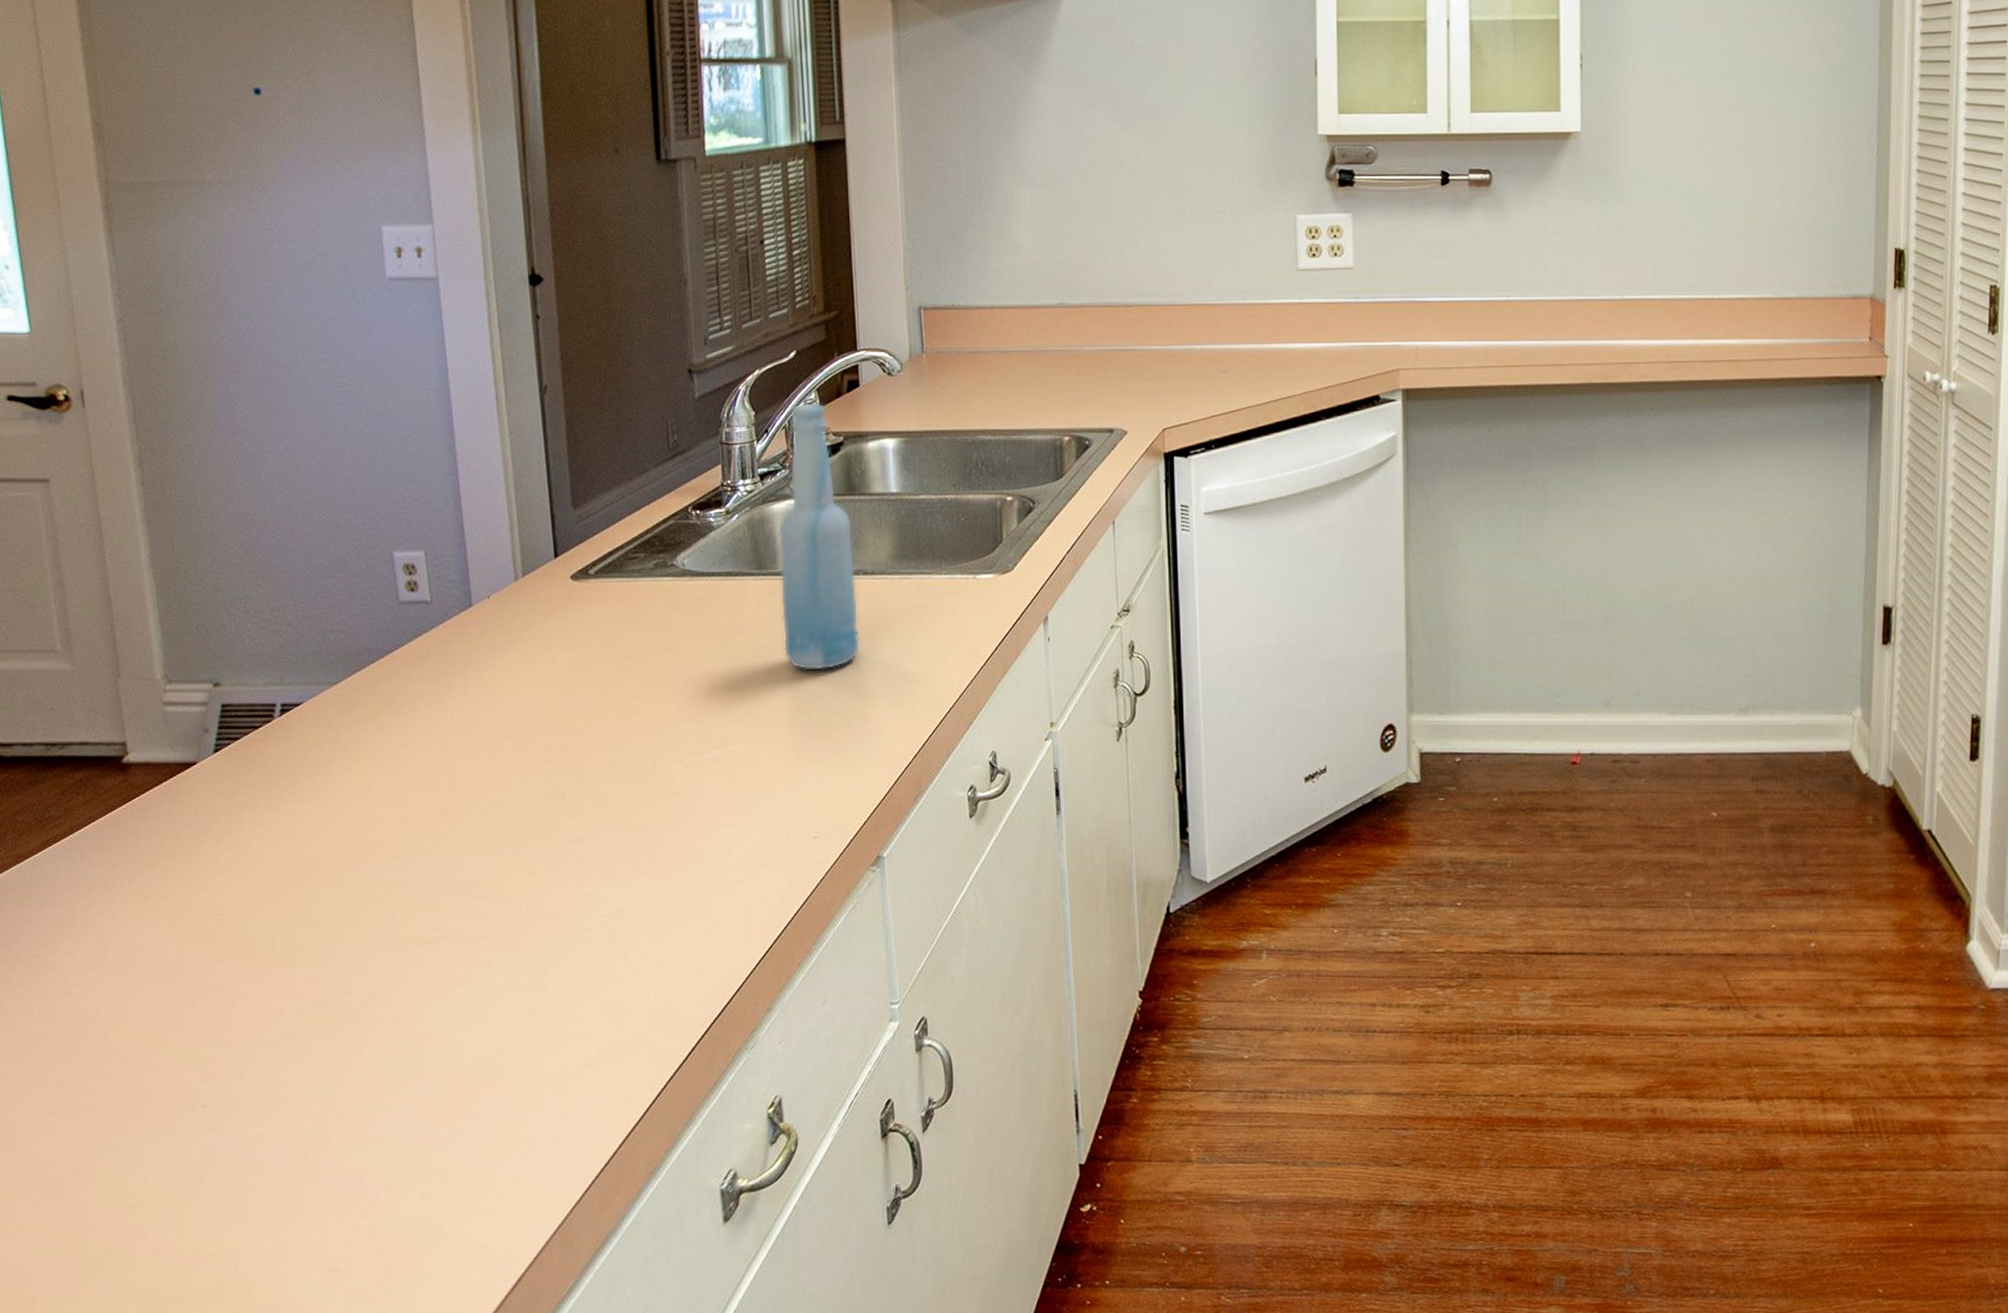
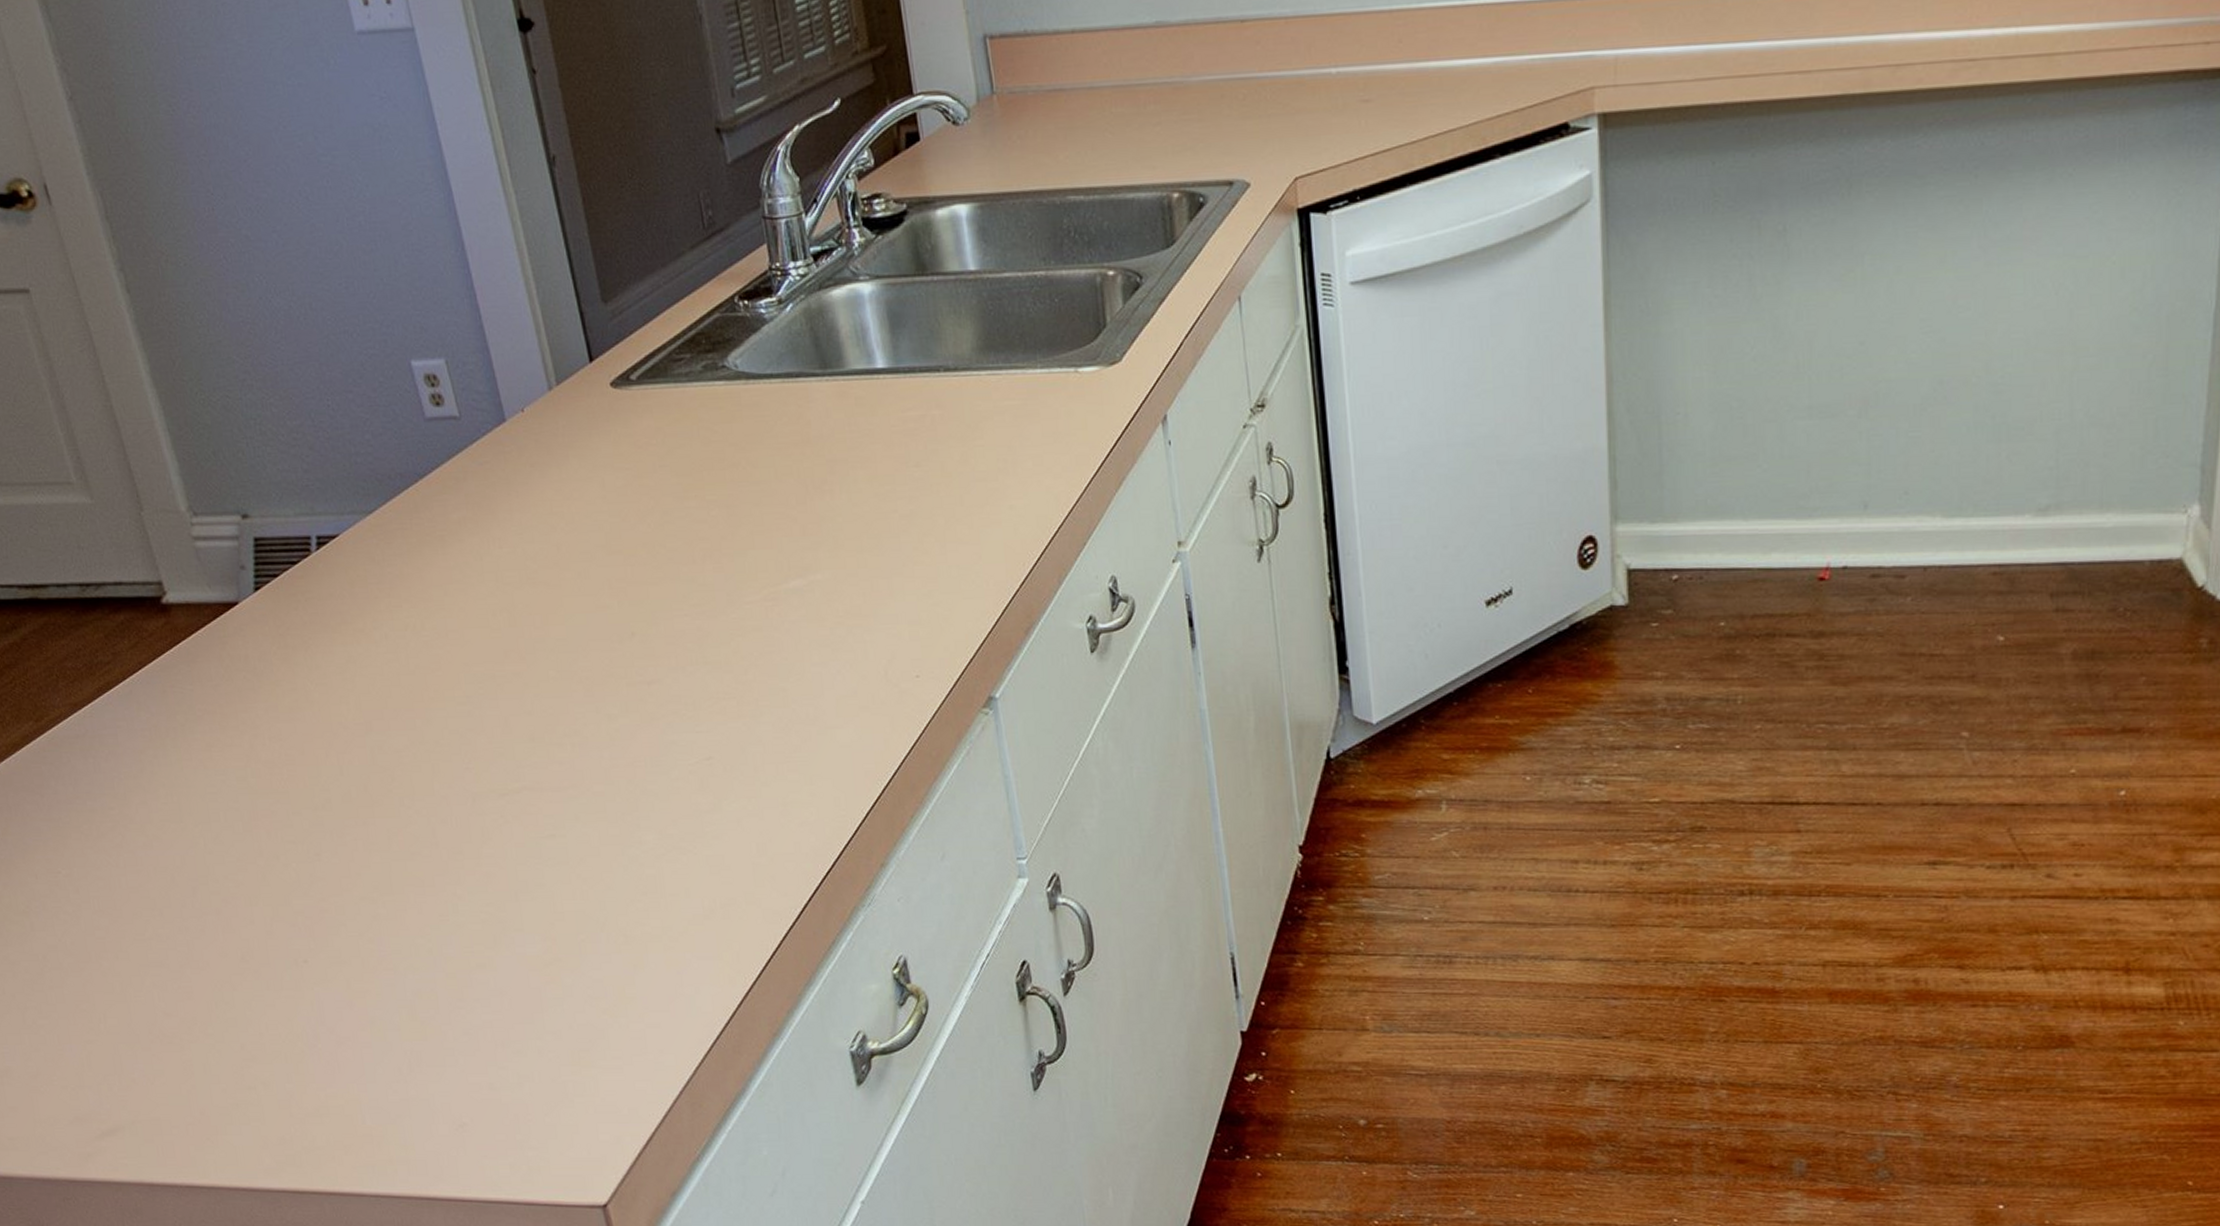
bottle: present [778,402,861,672] -> none [840,162,949,487]

